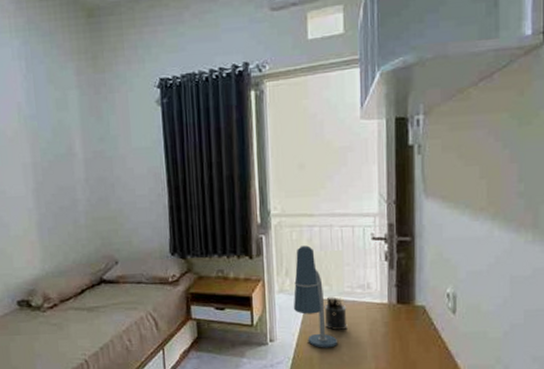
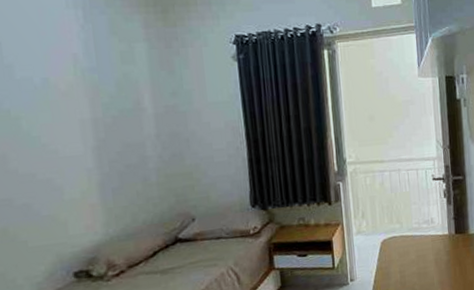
desk lamp: present [293,245,337,348] -> none [370,189,409,281]
pen holder: present [324,296,348,330] -> none [396,233,417,264]

